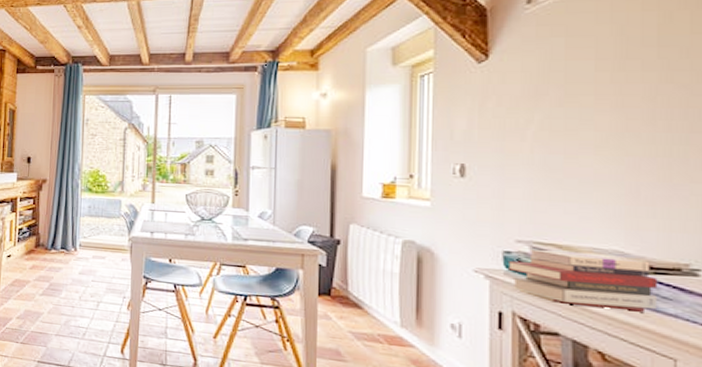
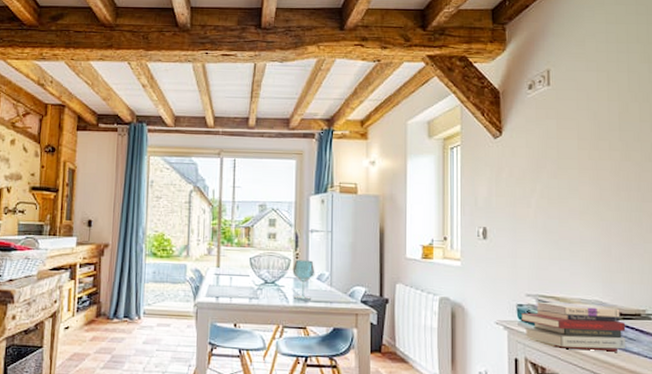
wine glass: none [231,197,256,239] -> present [292,260,315,301]

